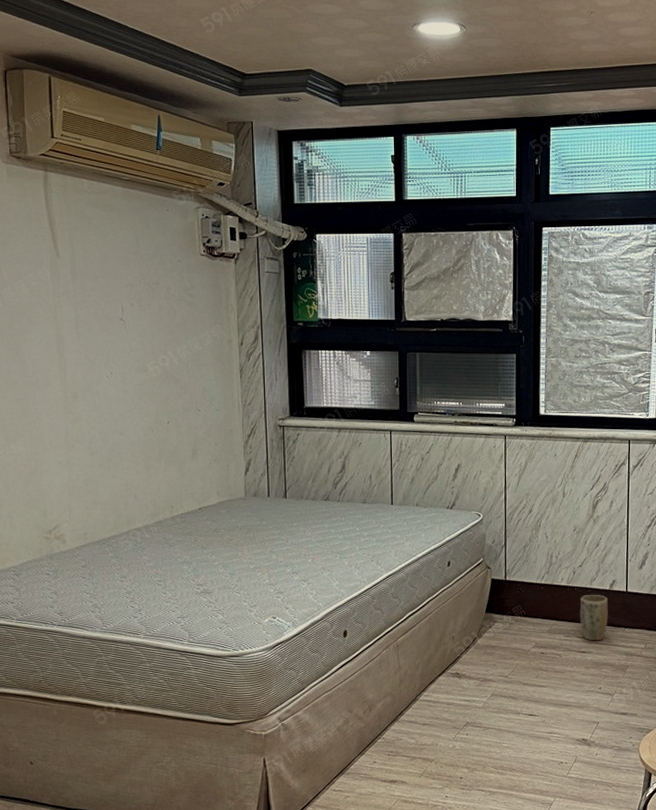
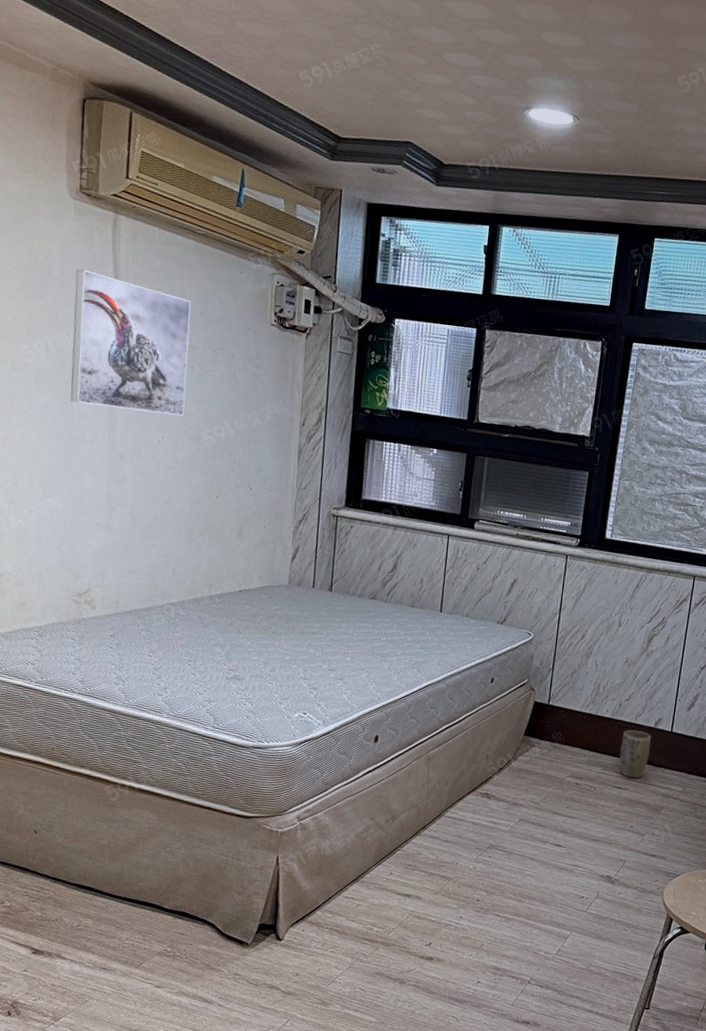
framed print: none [15,227,129,352] -> present [70,269,191,416]

